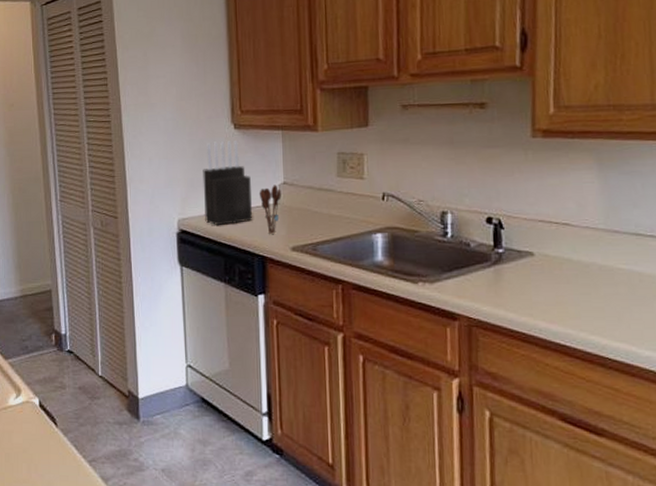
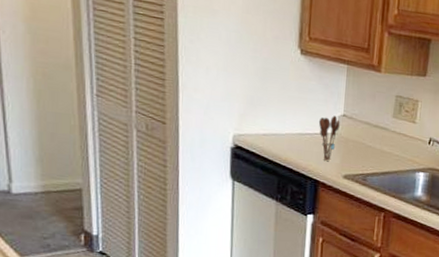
knife block: present [203,140,253,226] -> none [261,62,312,147]

